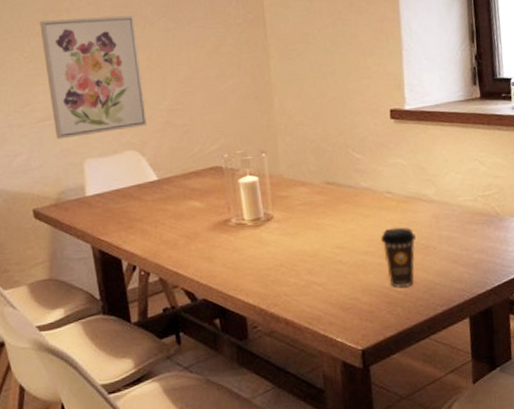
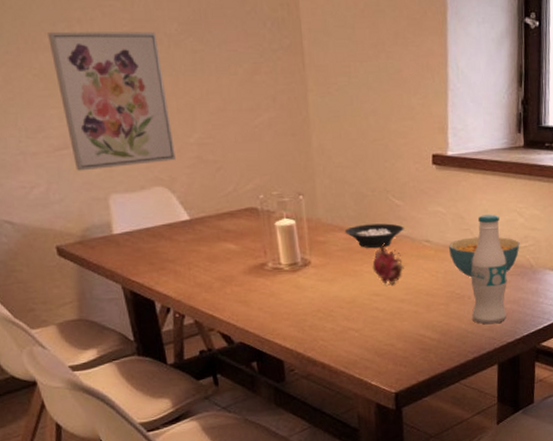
cereal bowl: none [306,176,365,202] -> present [344,223,404,249]
fruit: none [334,196,367,237] -> present [372,243,404,284]
coffee cup: present [380,227,416,288] -> none [417,276,451,336]
cereal bowl: none [411,186,484,228] -> present [449,237,520,278]
milk bottle: none [435,164,475,276] -> present [471,214,507,325]

